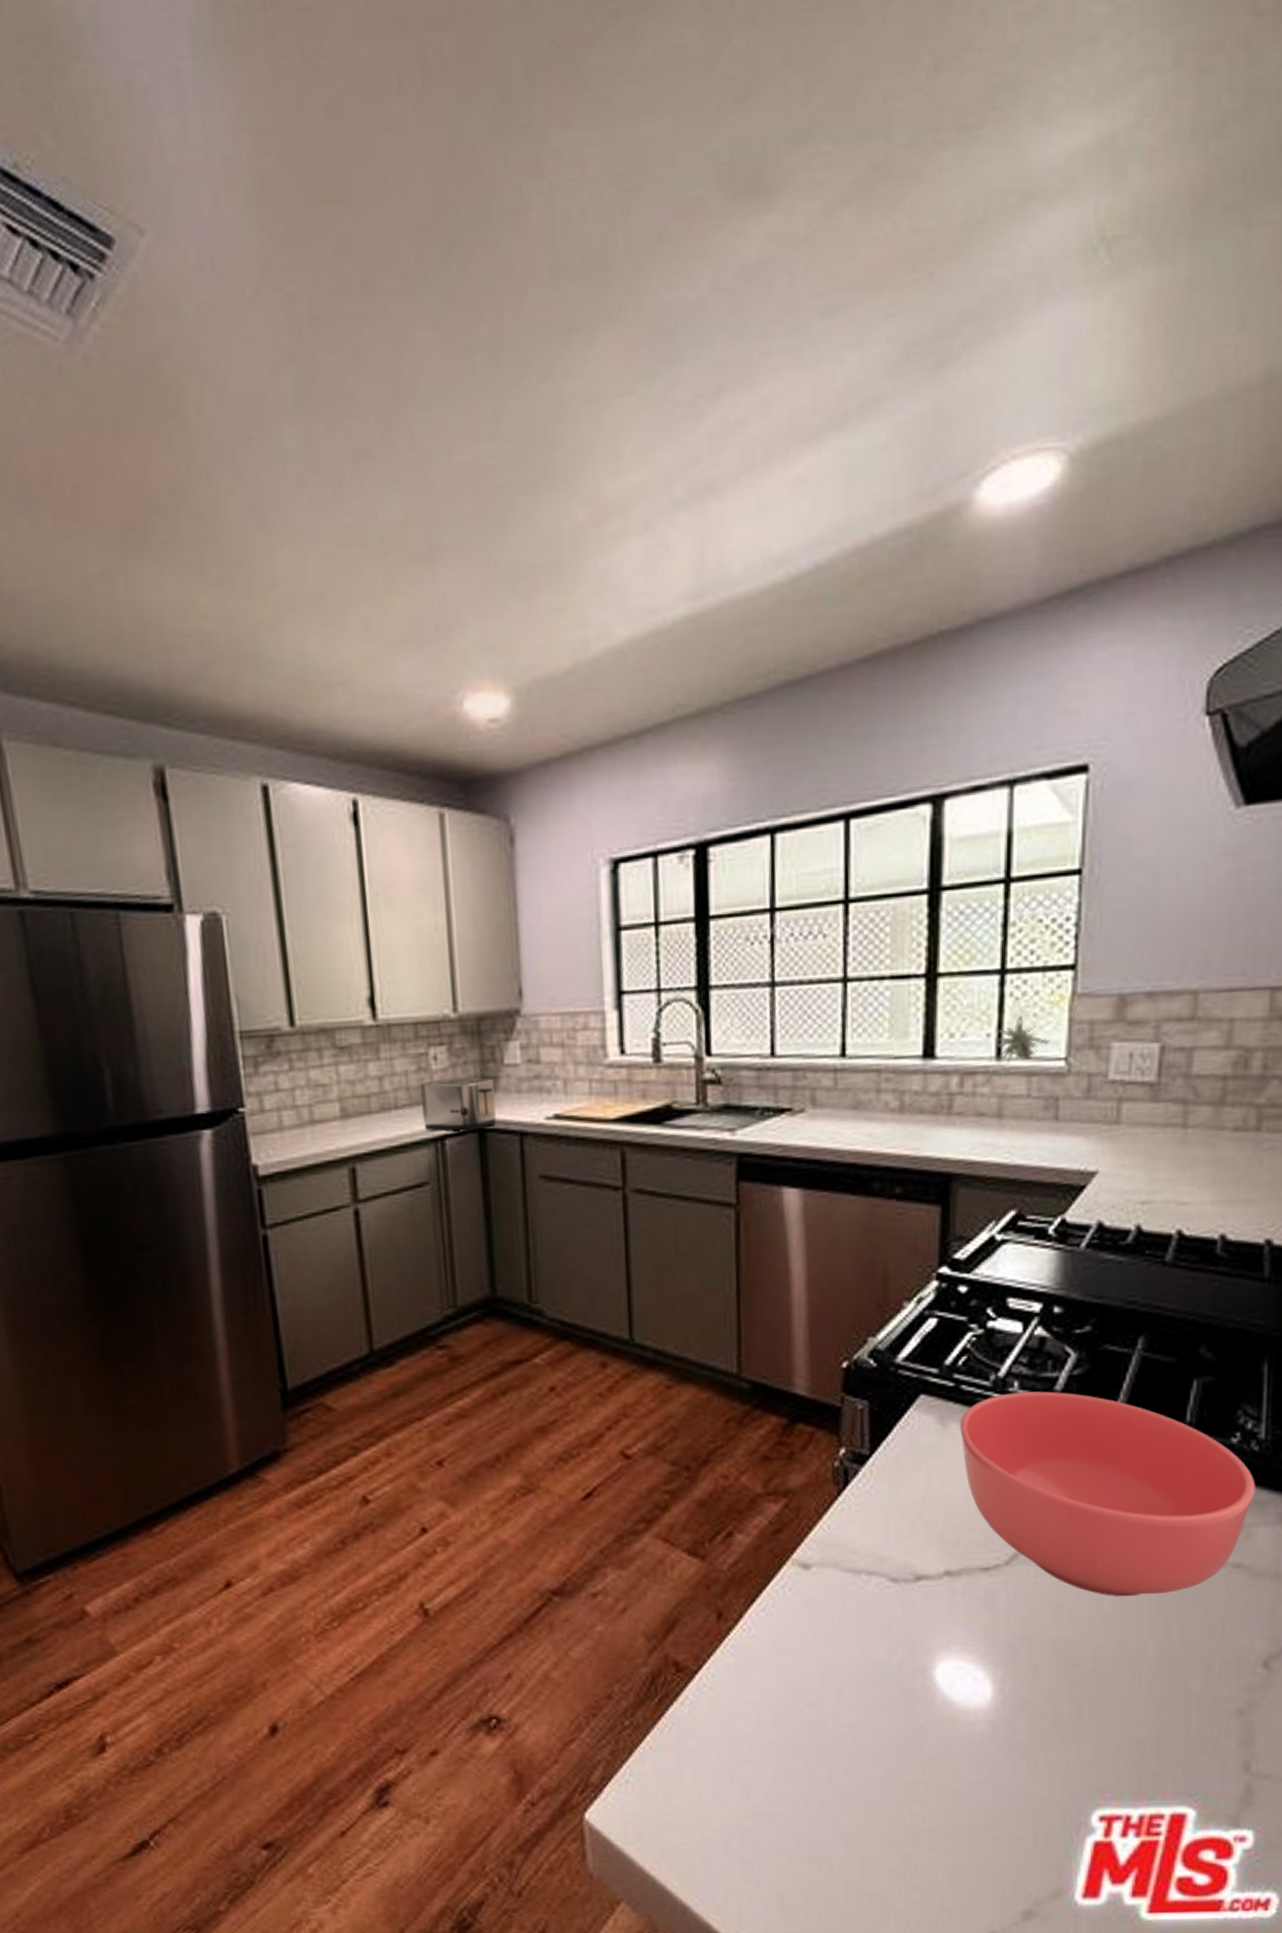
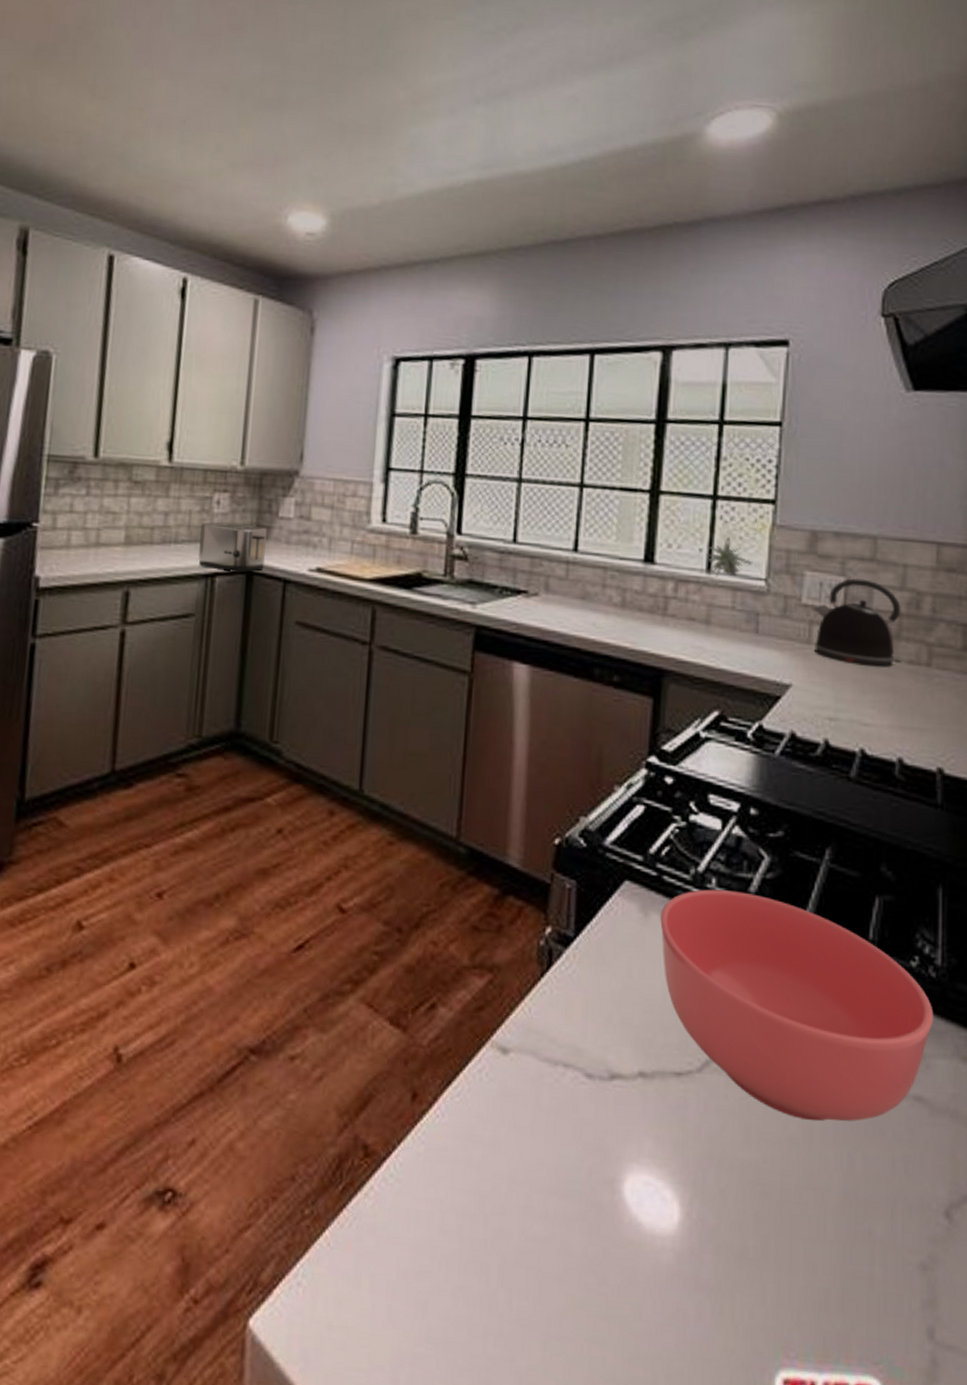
kettle: none [1122,1042,1226,1141] -> present [813,578,901,668]

